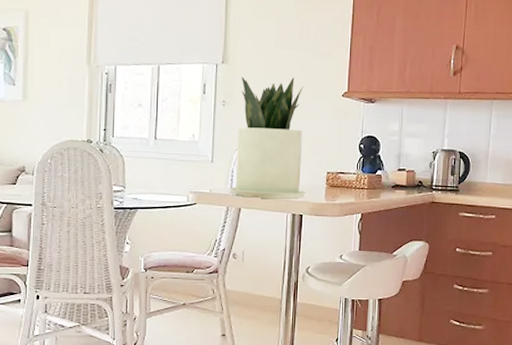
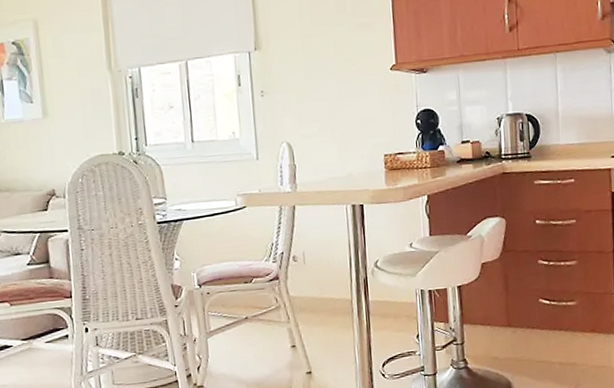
planter: present [228,76,307,199] -> none [277,56,365,194]

